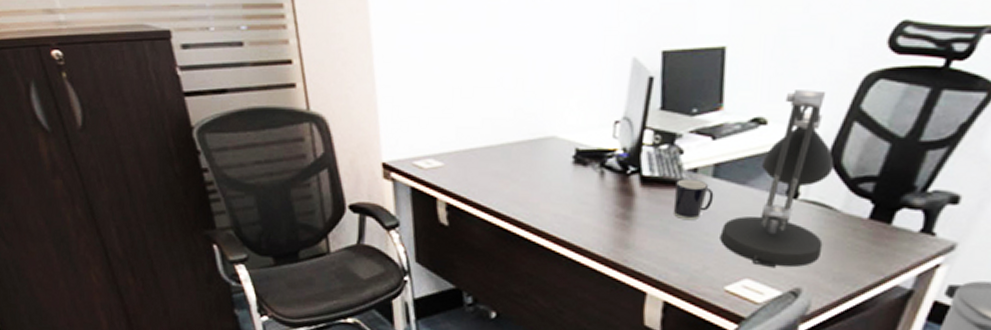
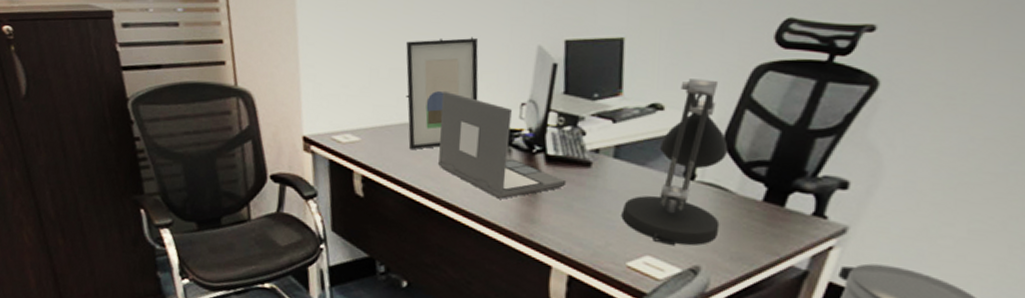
picture frame: none [490,50,569,174] -> present [406,37,479,149]
laptop: none [526,109,663,224] -> present [437,90,567,199]
mug: present [673,179,714,221] -> none [576,159,615,199]

